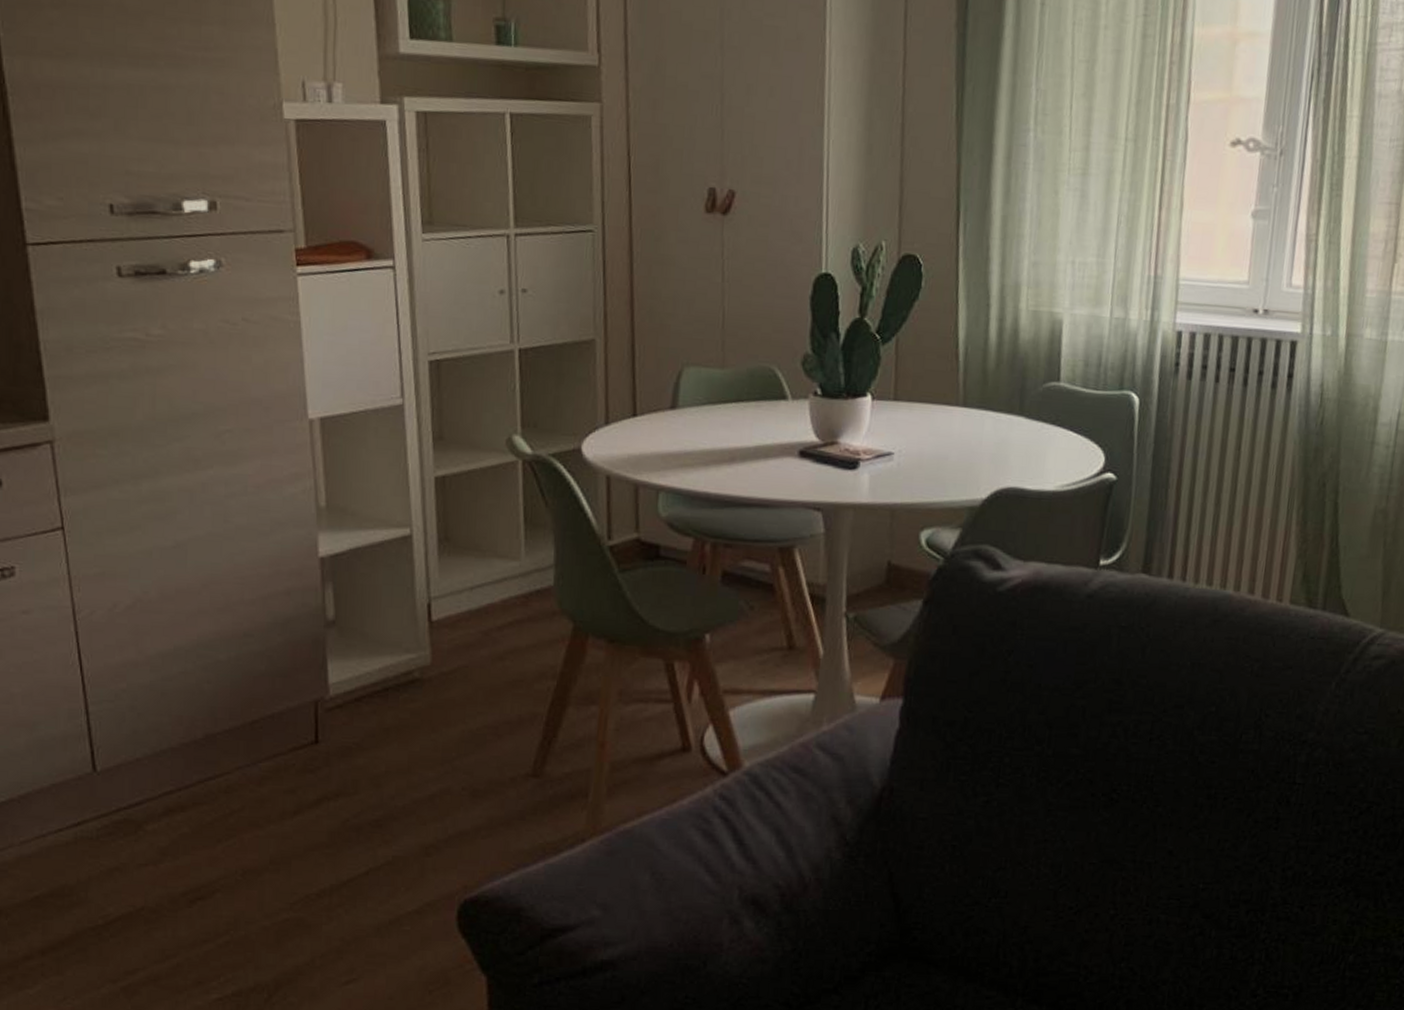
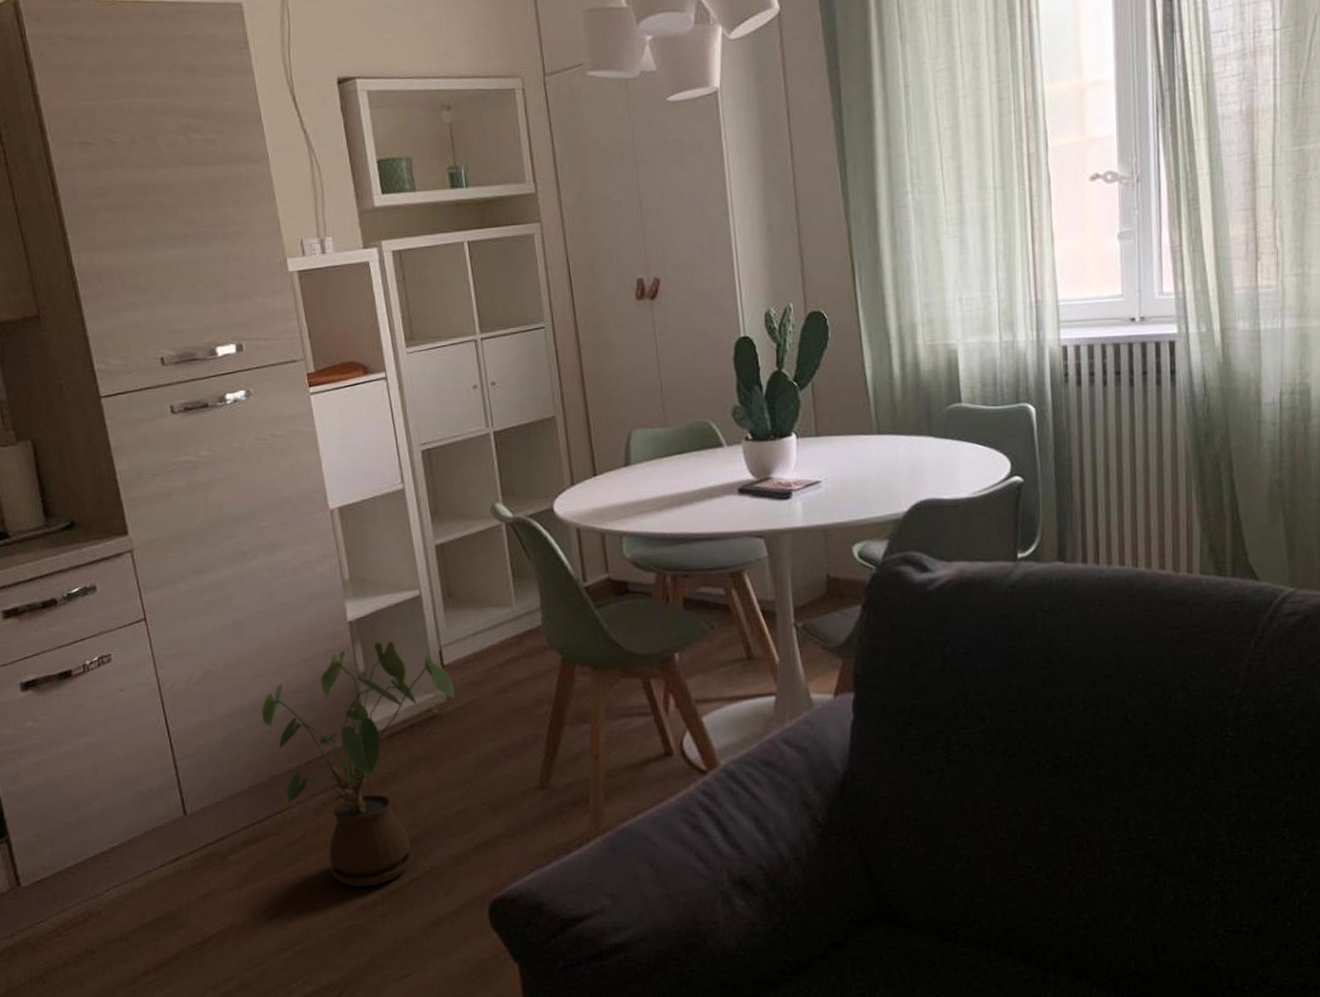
house plant: none [202,586,441,874] -> present [262,641,455,887]

